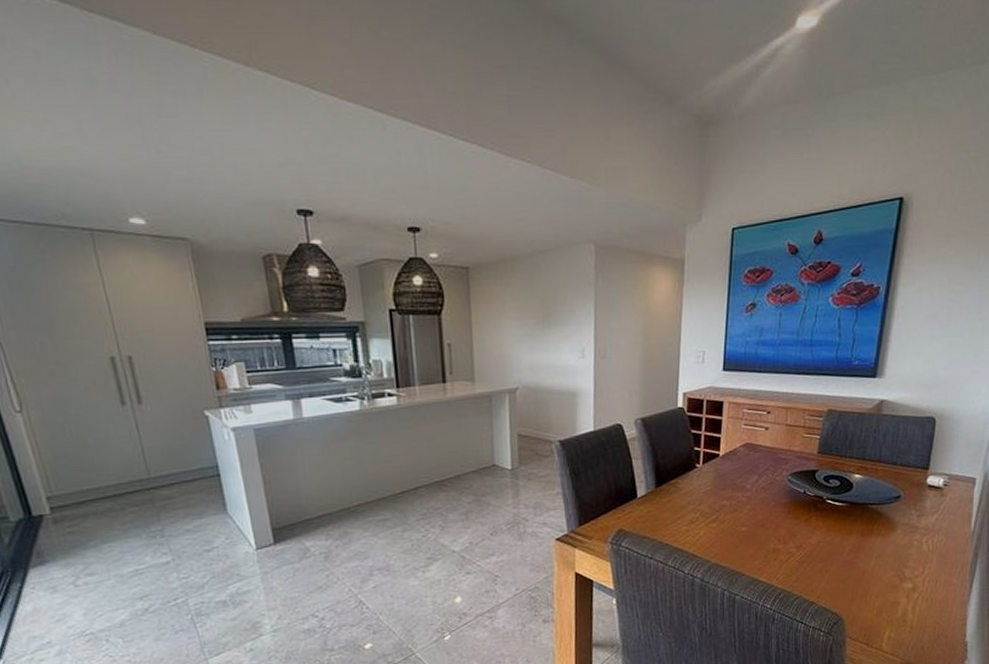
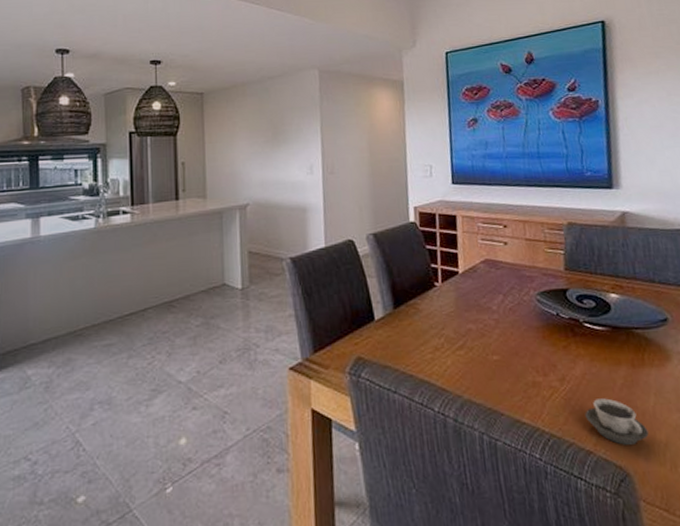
cup: none [814,561,864,597] -> present [585,398,649,445]

